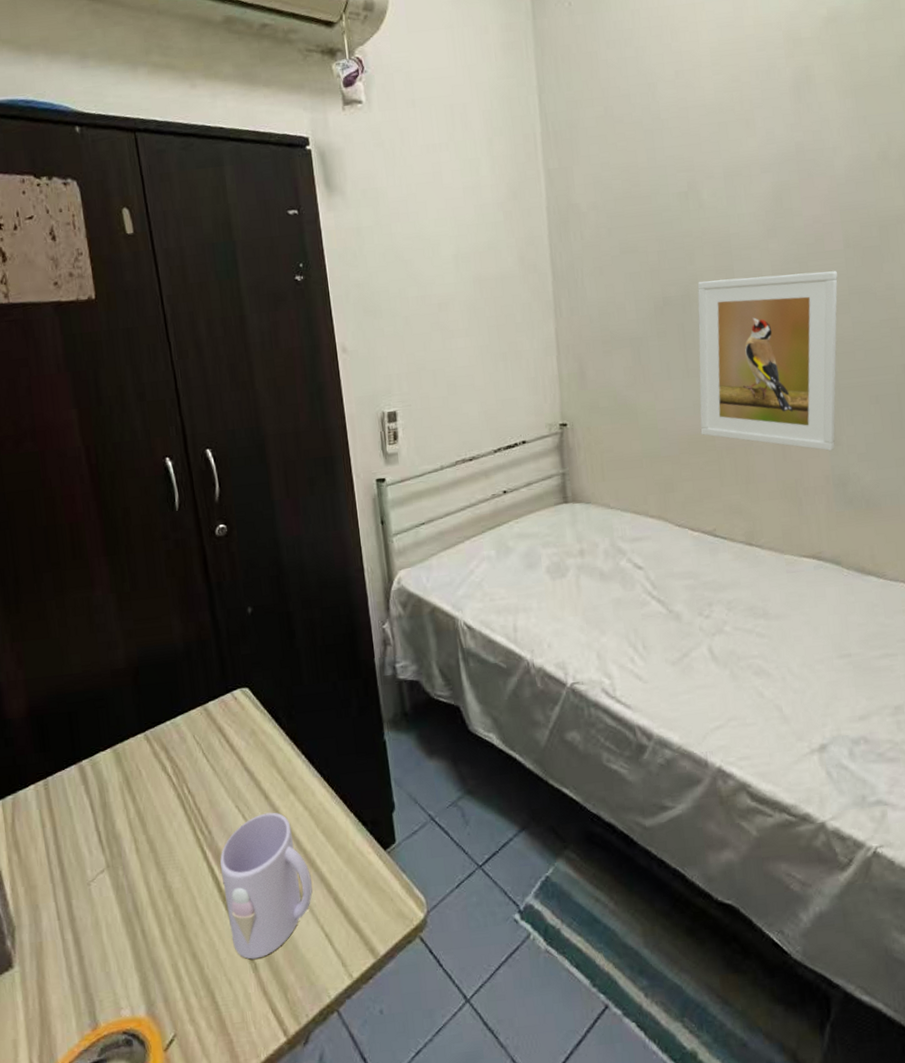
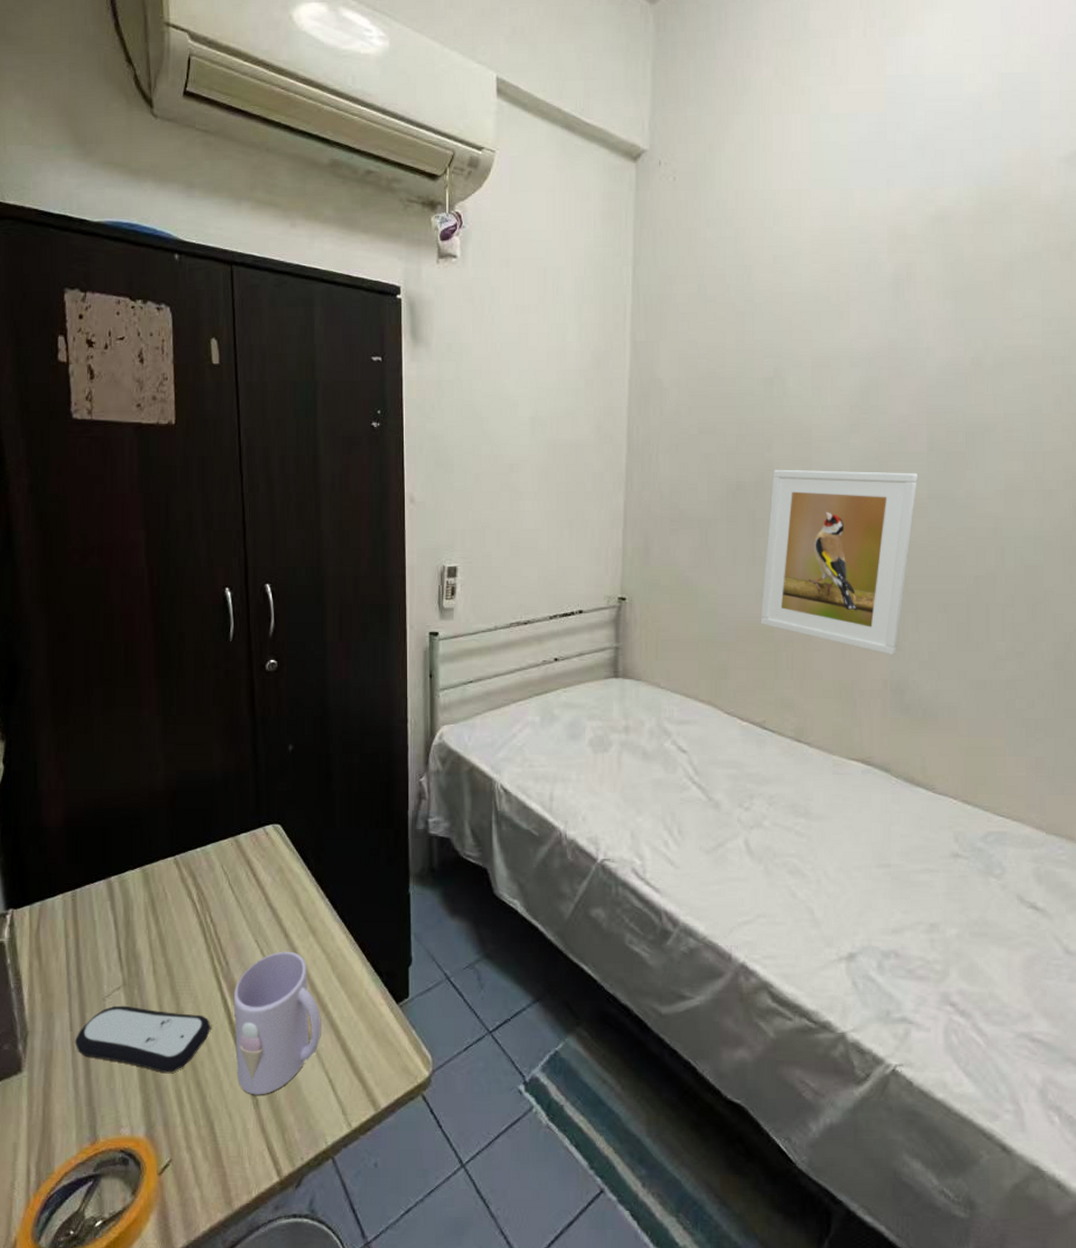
remote control: none [63,887,201,950] -> present [74,1005,211,1073]

